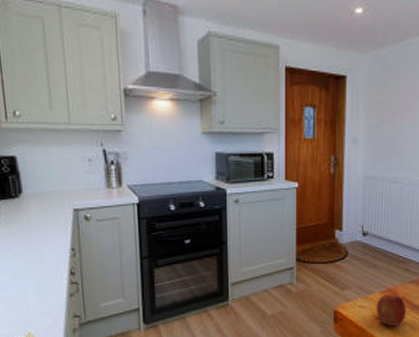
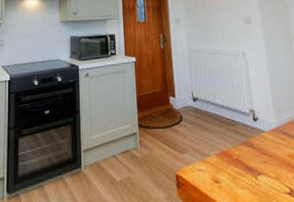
fruit: present [376,294,407,326] -> none [214,156,243,190]

